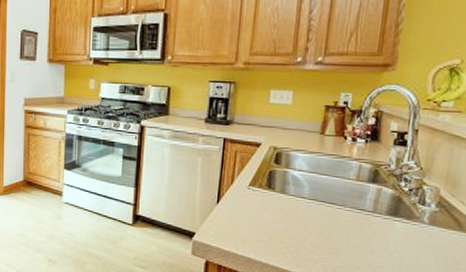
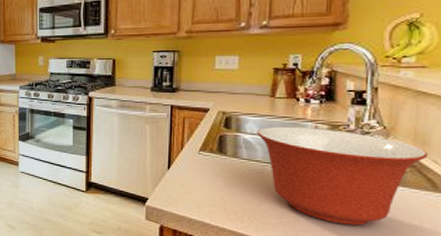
mixing bowl: none [305,163,457,262] -> present [257,126,429,226]

